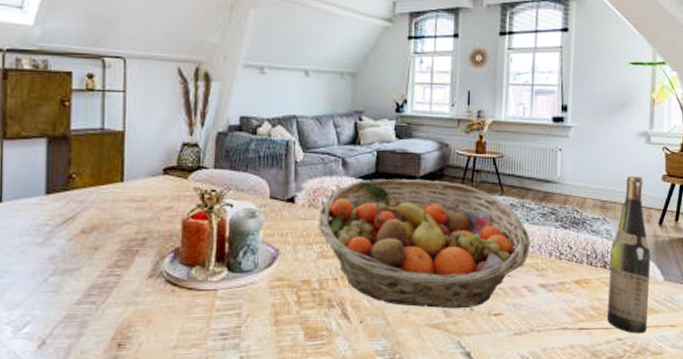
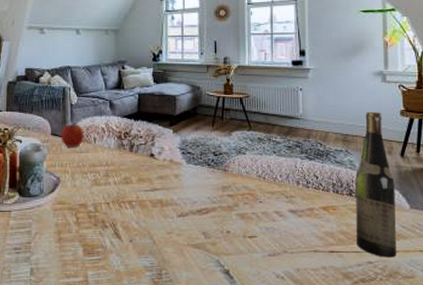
apple: none [281,184,310,213] -> present [61,123,84,147]
fruit basket: present [317,178,530,309] -> none [91,117,279,231]

